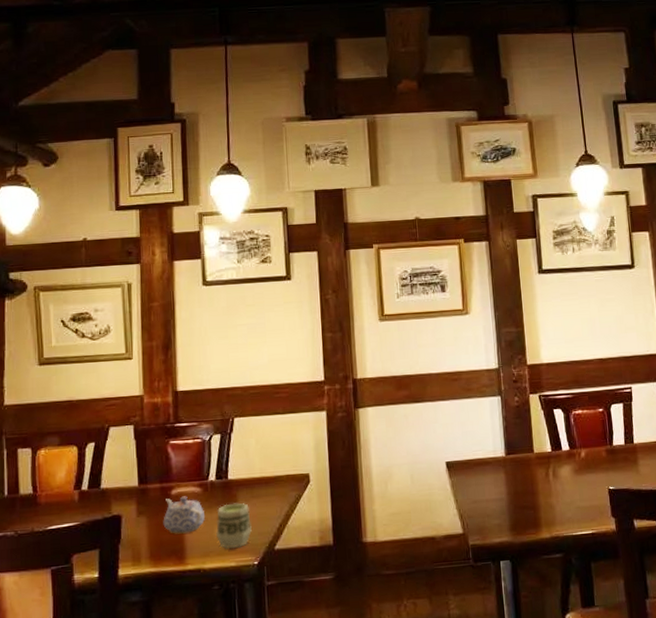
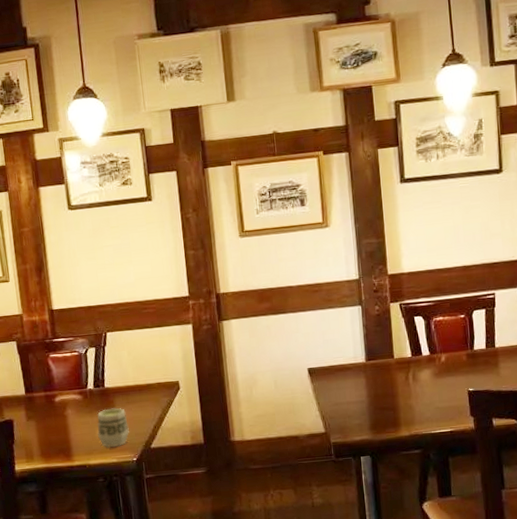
teapot: present [163,496,206,534] -> none [50,402,87,436]

